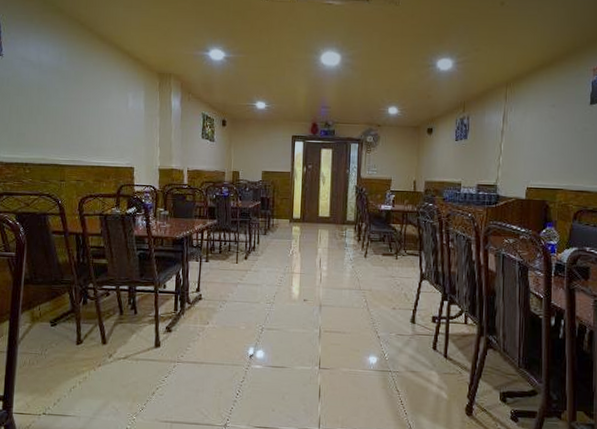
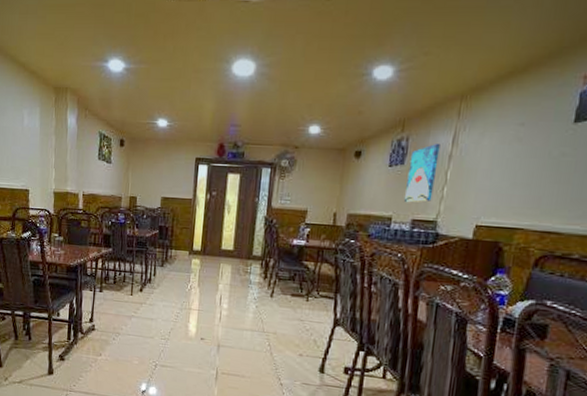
wall art: none [469,122,494,171] -> present [403,144,440,203]

